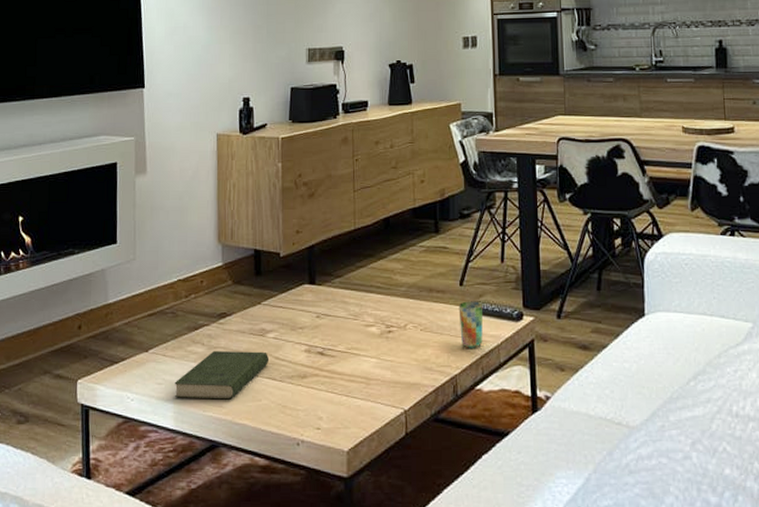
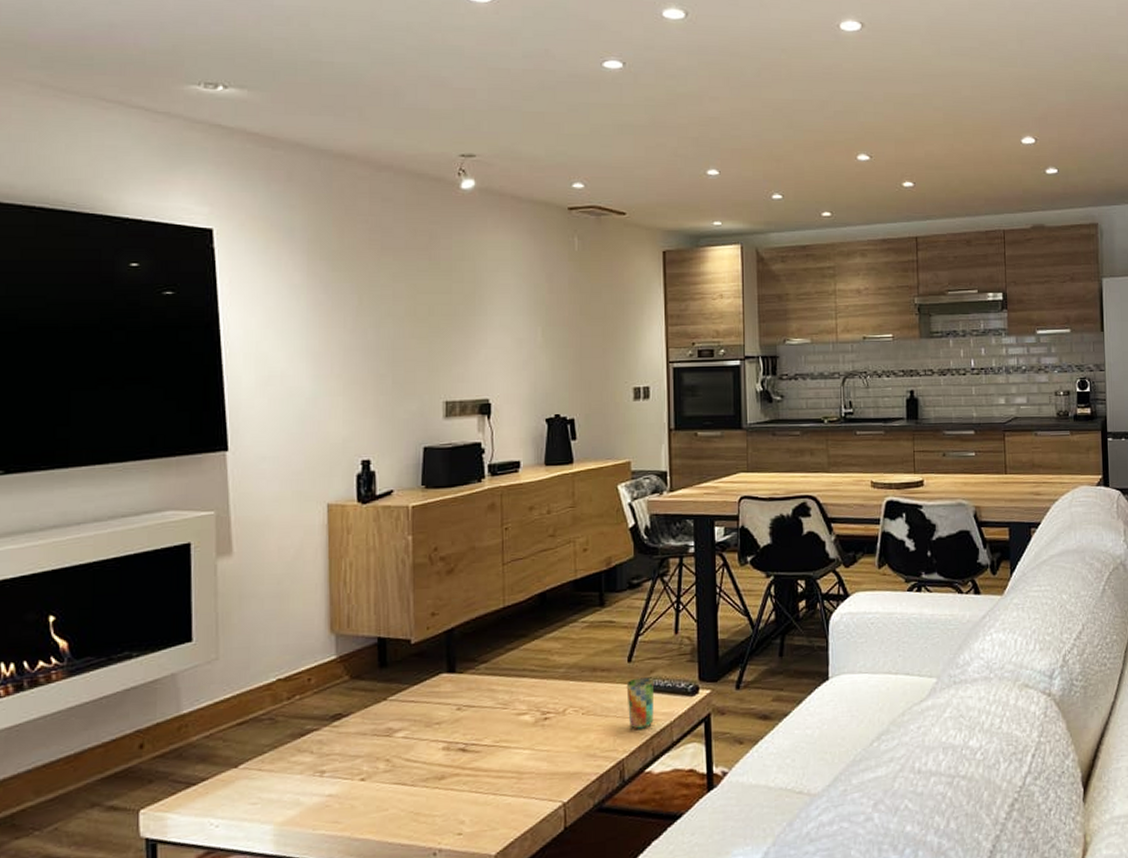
book: present [174,351,268,400] -> none [274,754,397,818]

